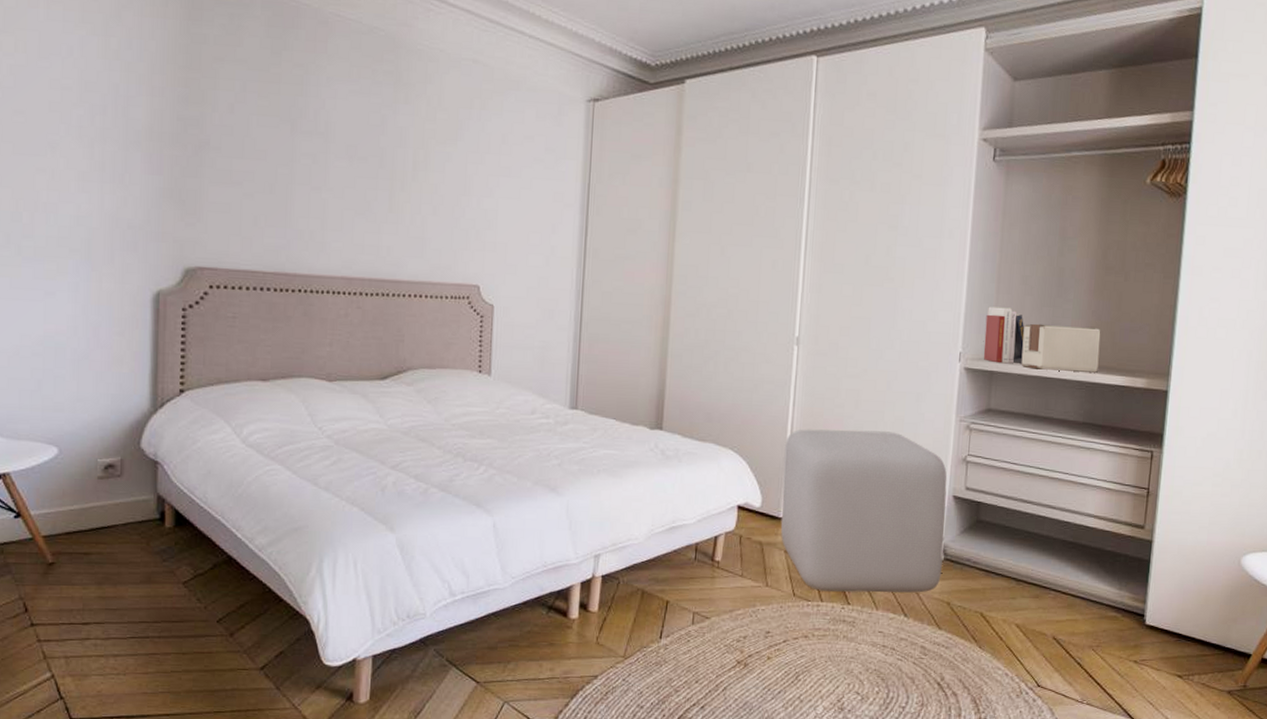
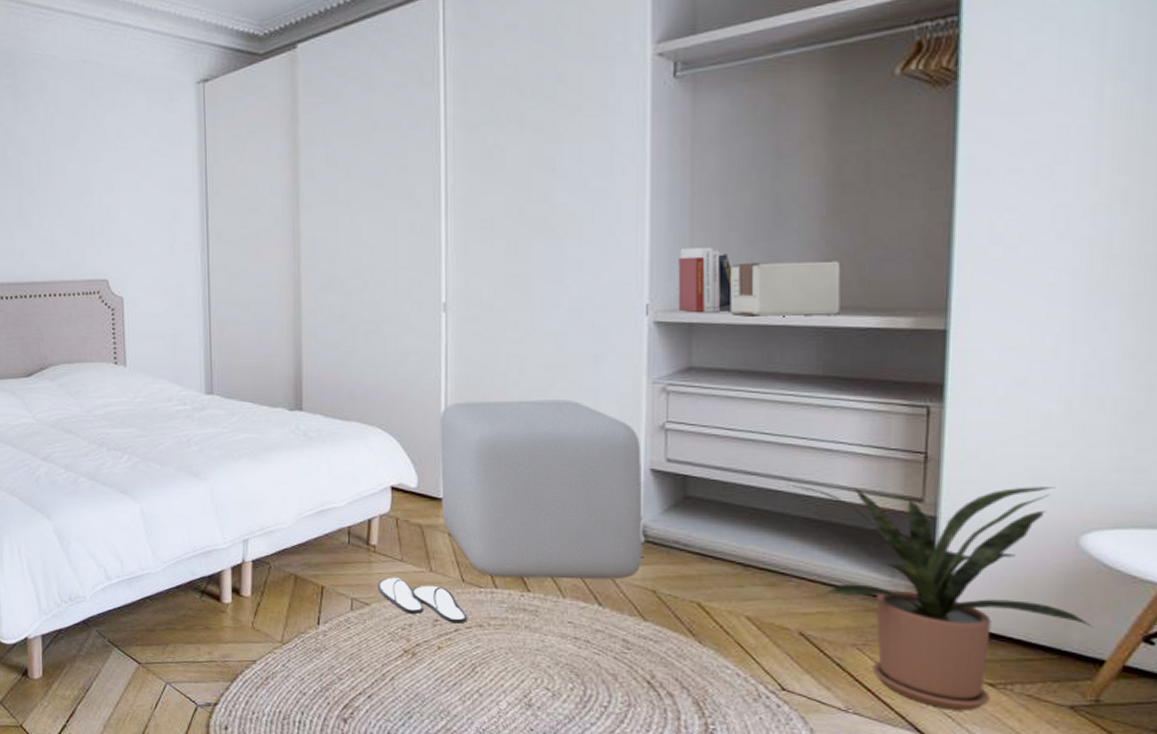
slippers: none [718,592,795,635] -> present [377,577,467,624]
house plant: none [1055,512,1246,697] -> present [791,485,1094,710]

